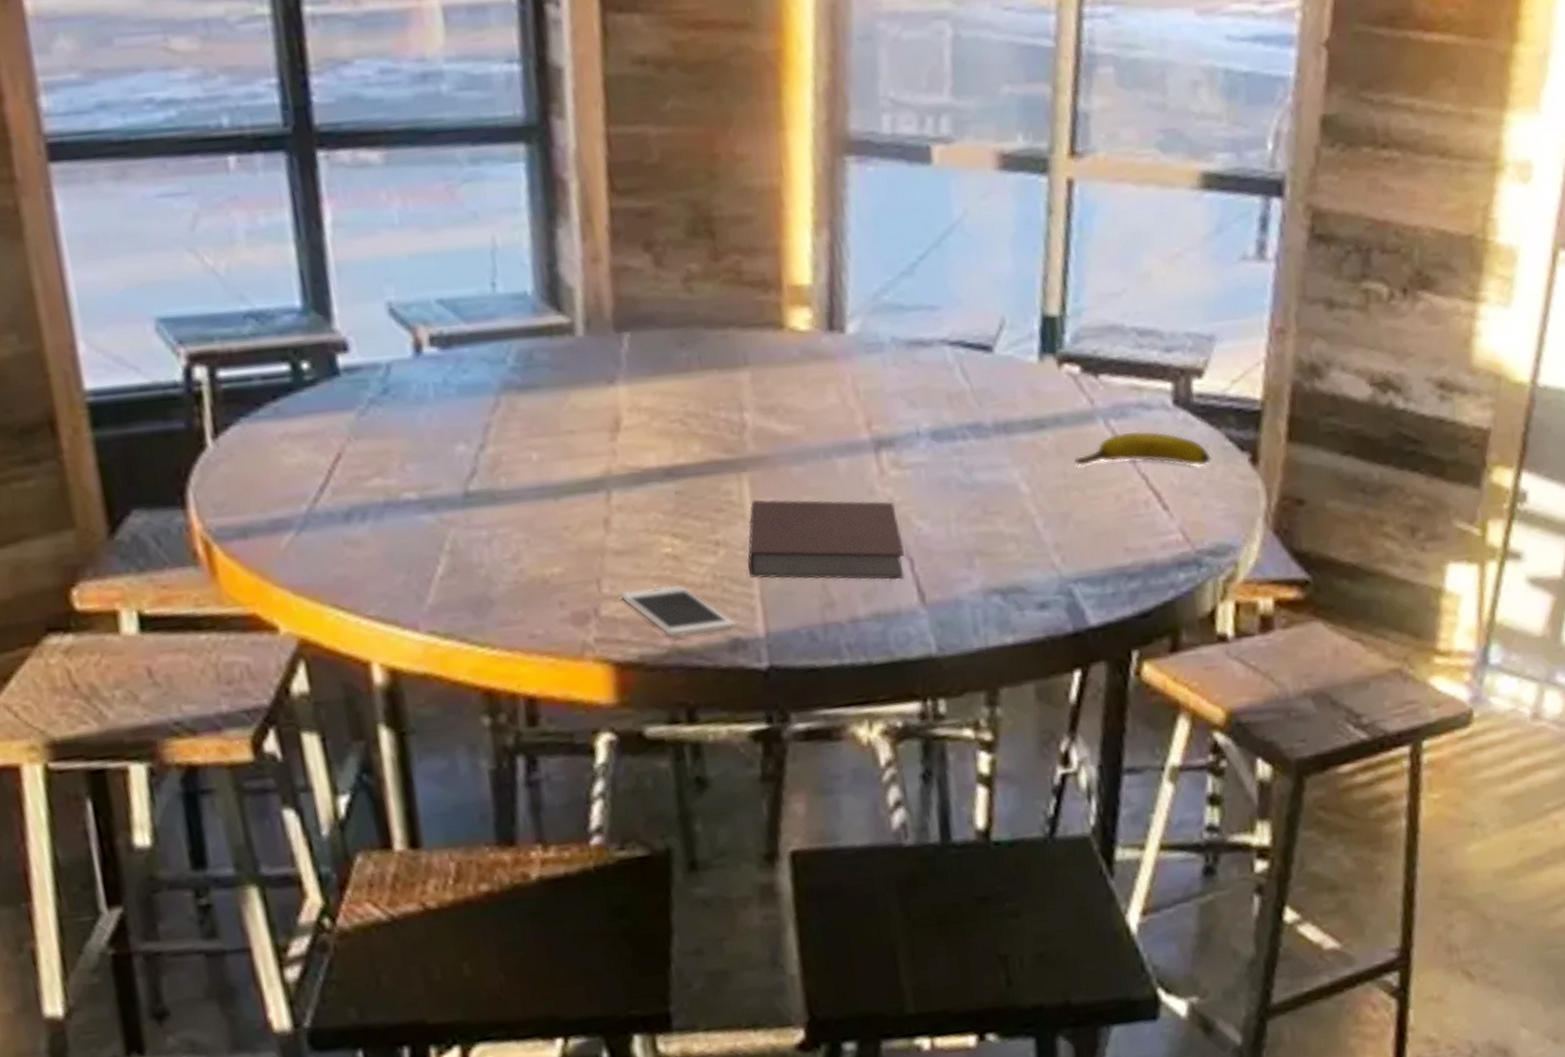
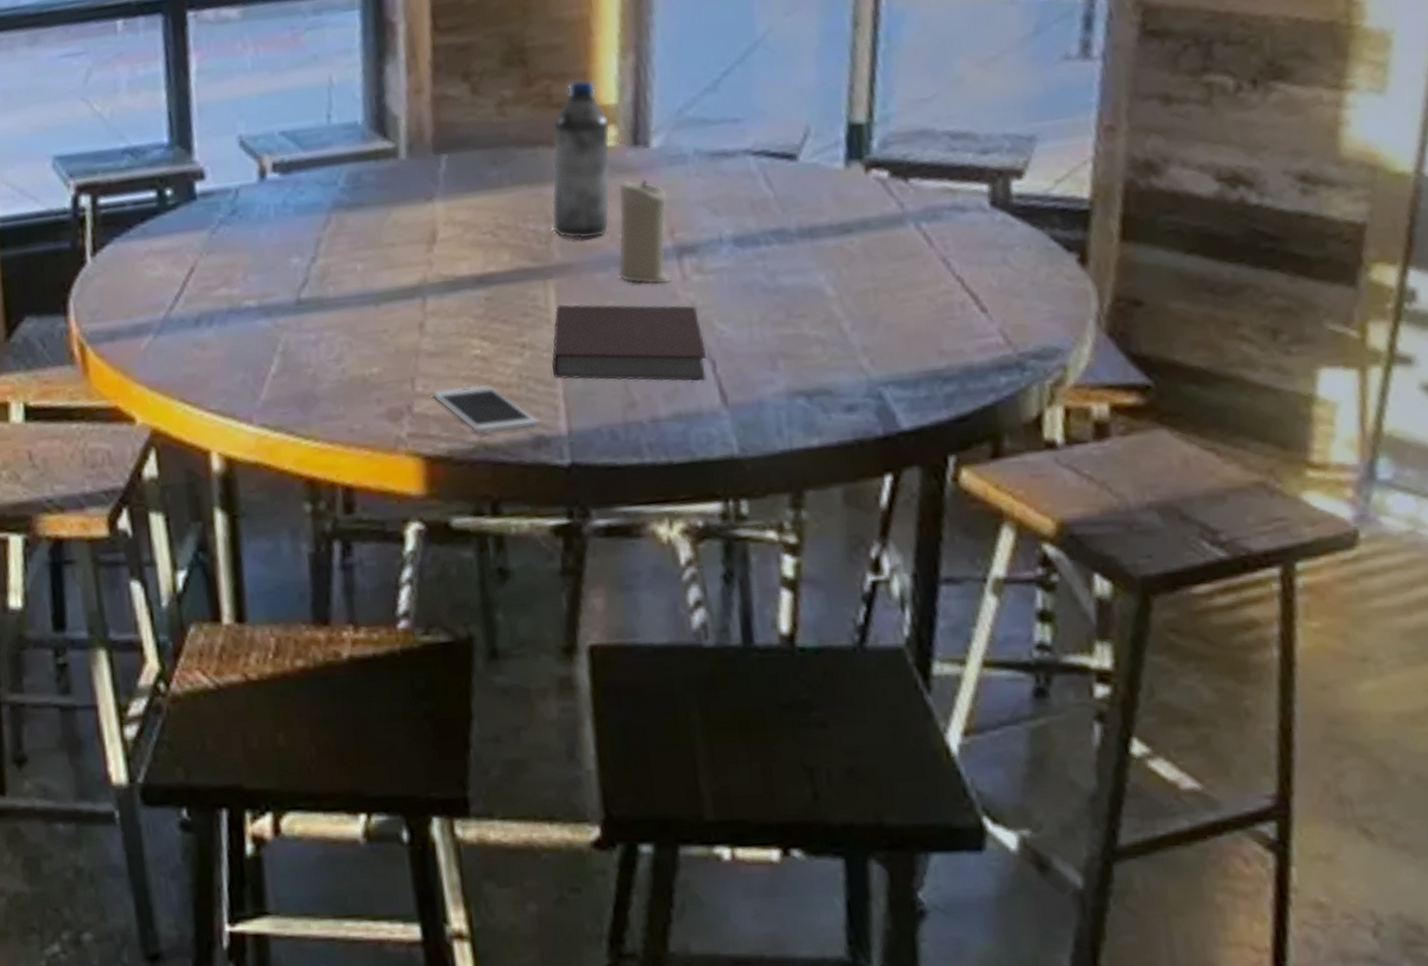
water bottle: none [743,256,806,431] -> present [551,79,611,240]
candle: none [813,367,870,480] -> present [617,179,673,285]
banana: present [1074,431,1211,466] -> none [883,233,1034,269]

